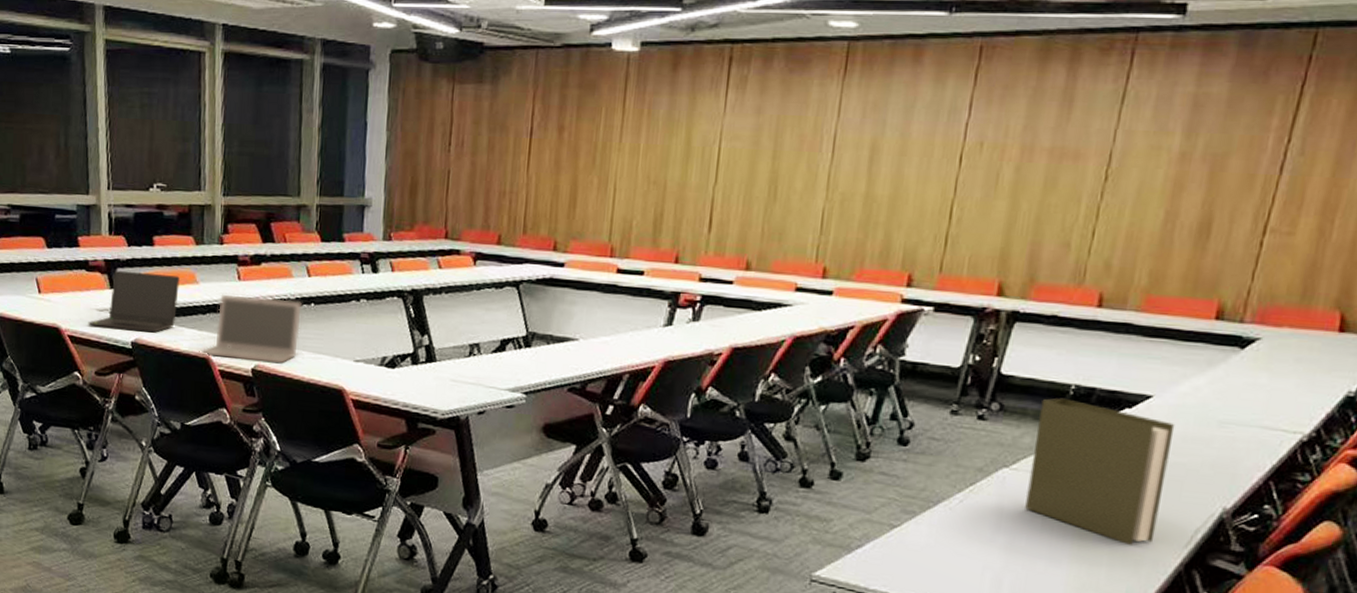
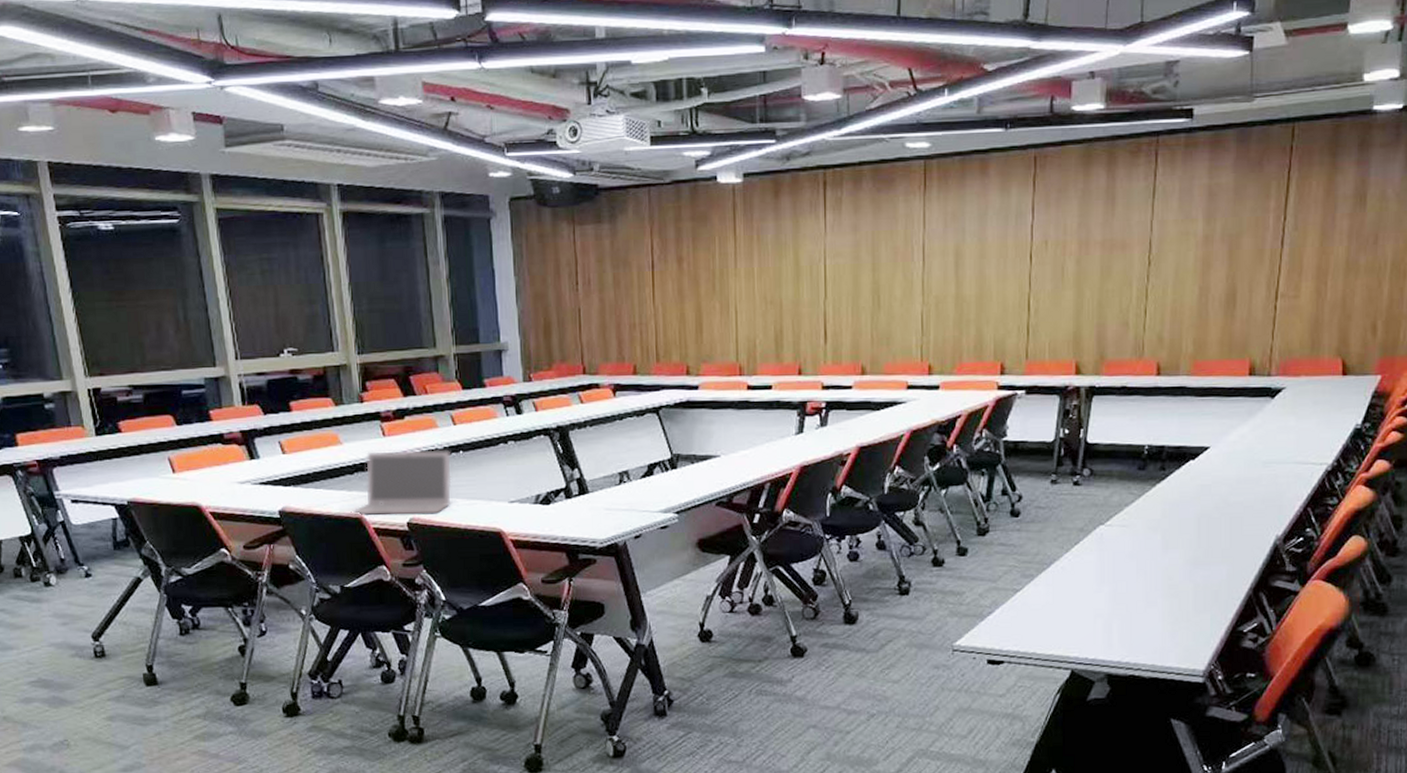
laptop: present [88,270,181,333] -> none [230,439,324,500]
binder: present [1025,398,1175,545] -> none [1122,458,1230,578]

